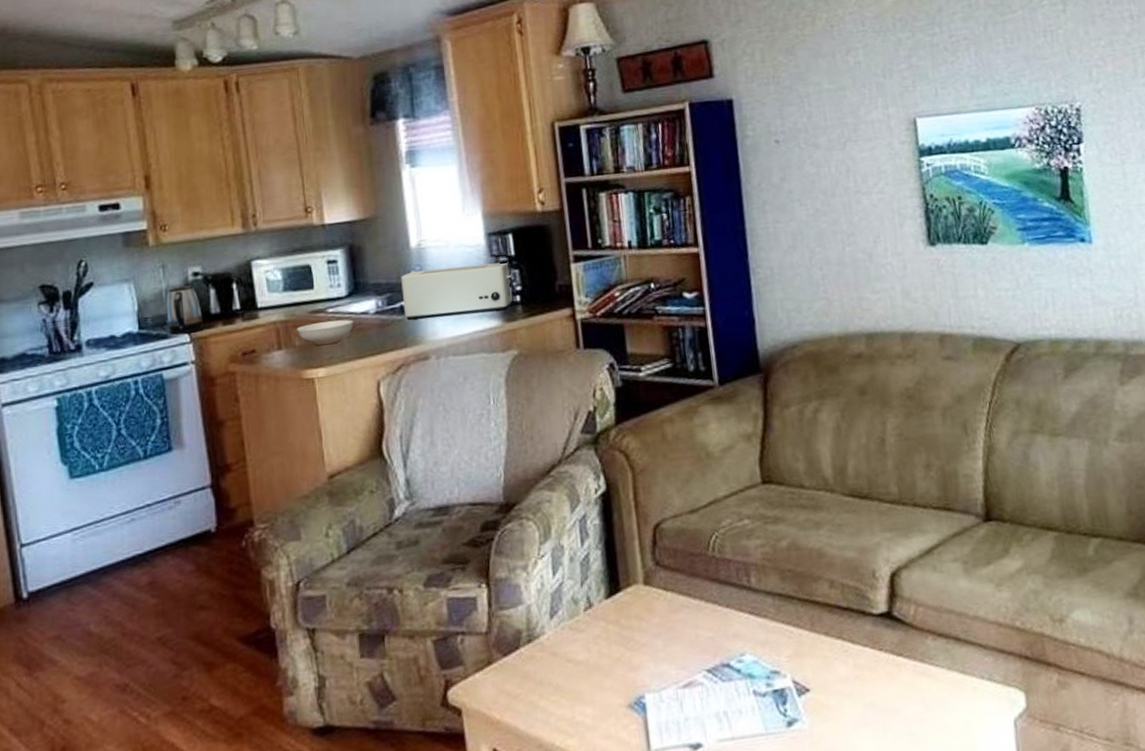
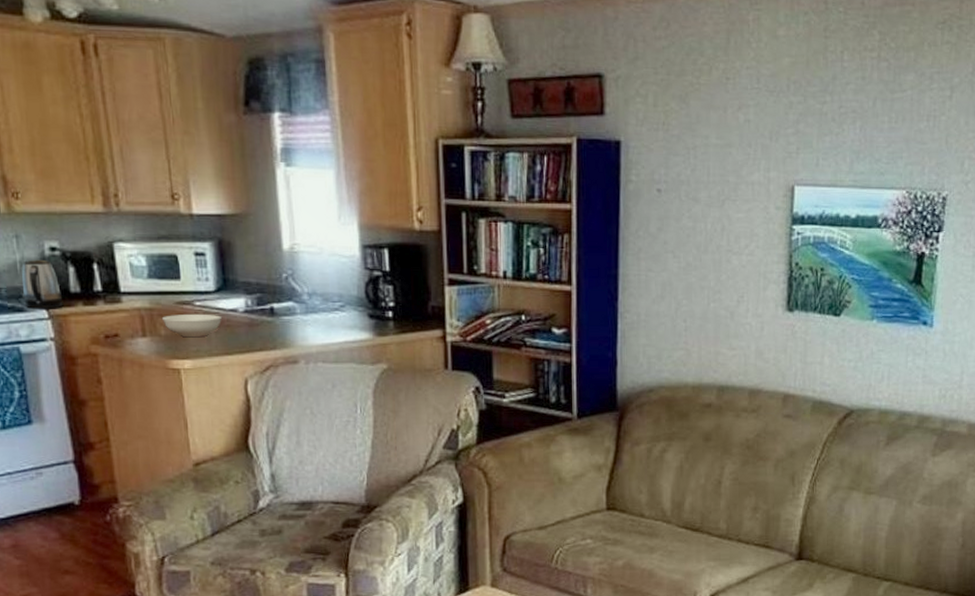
toaster: present [401,262,513,321] -> none [272,274,386,325]

